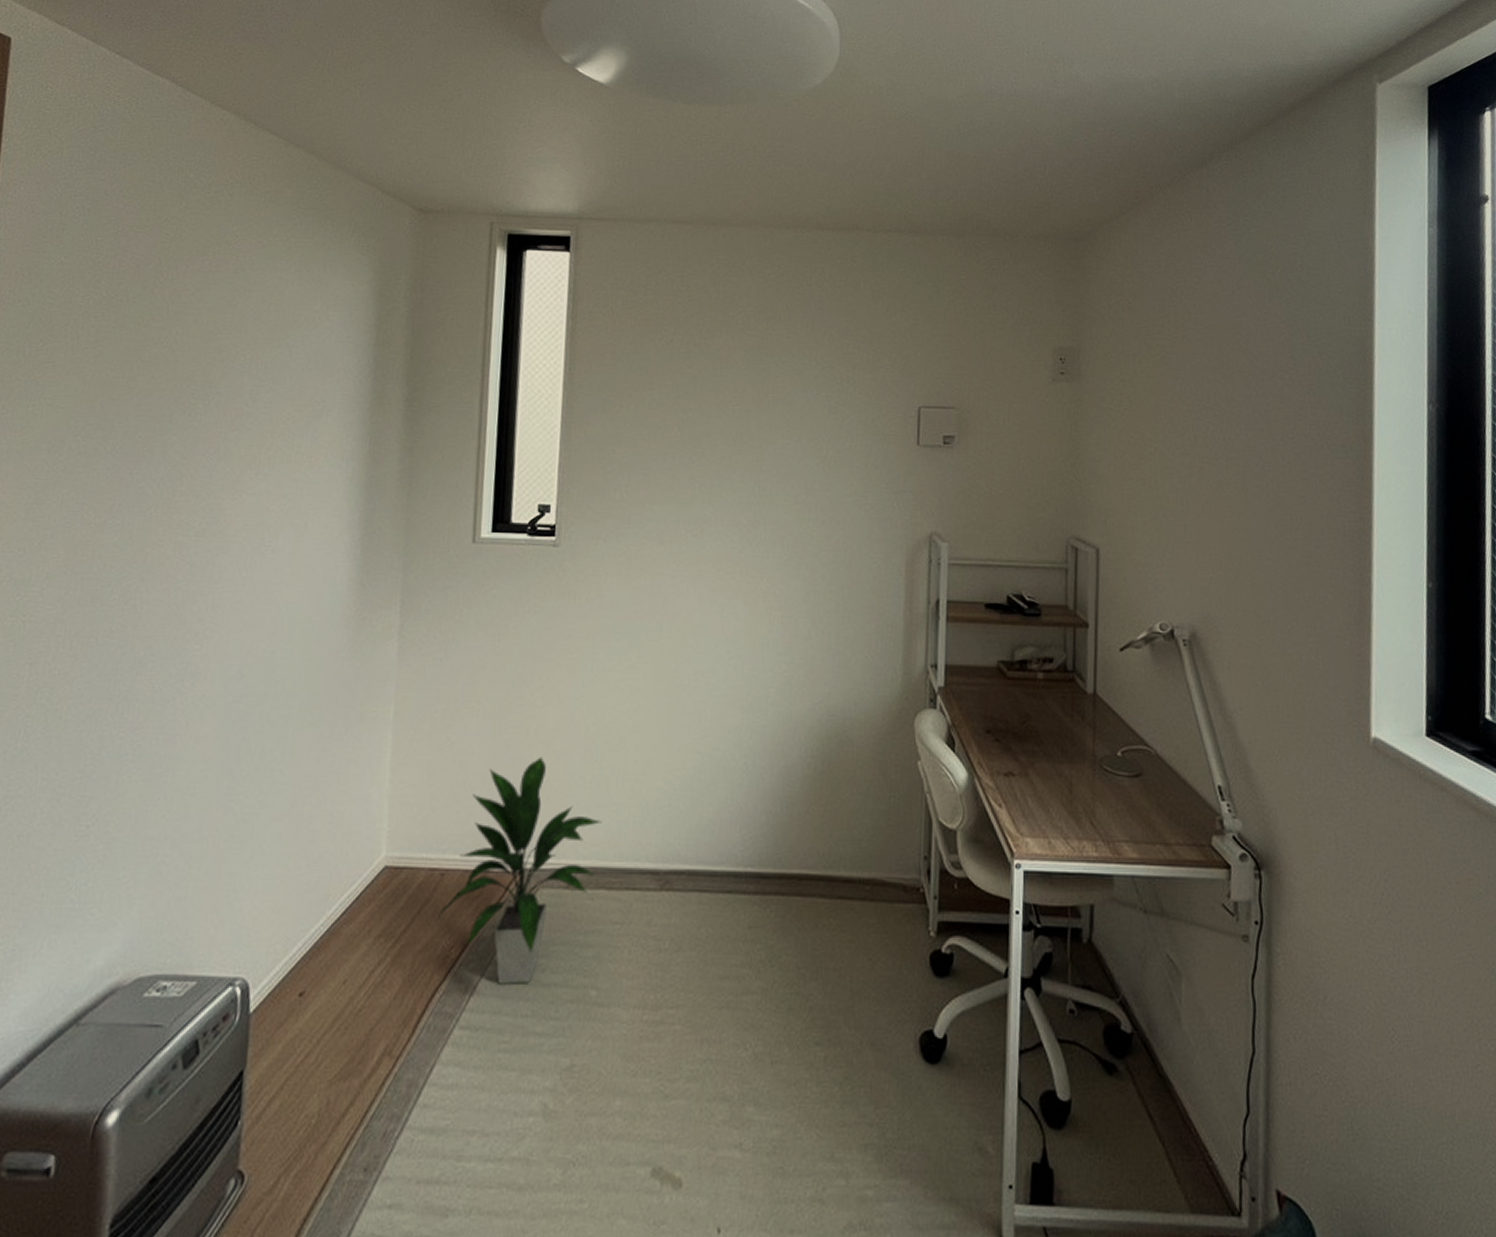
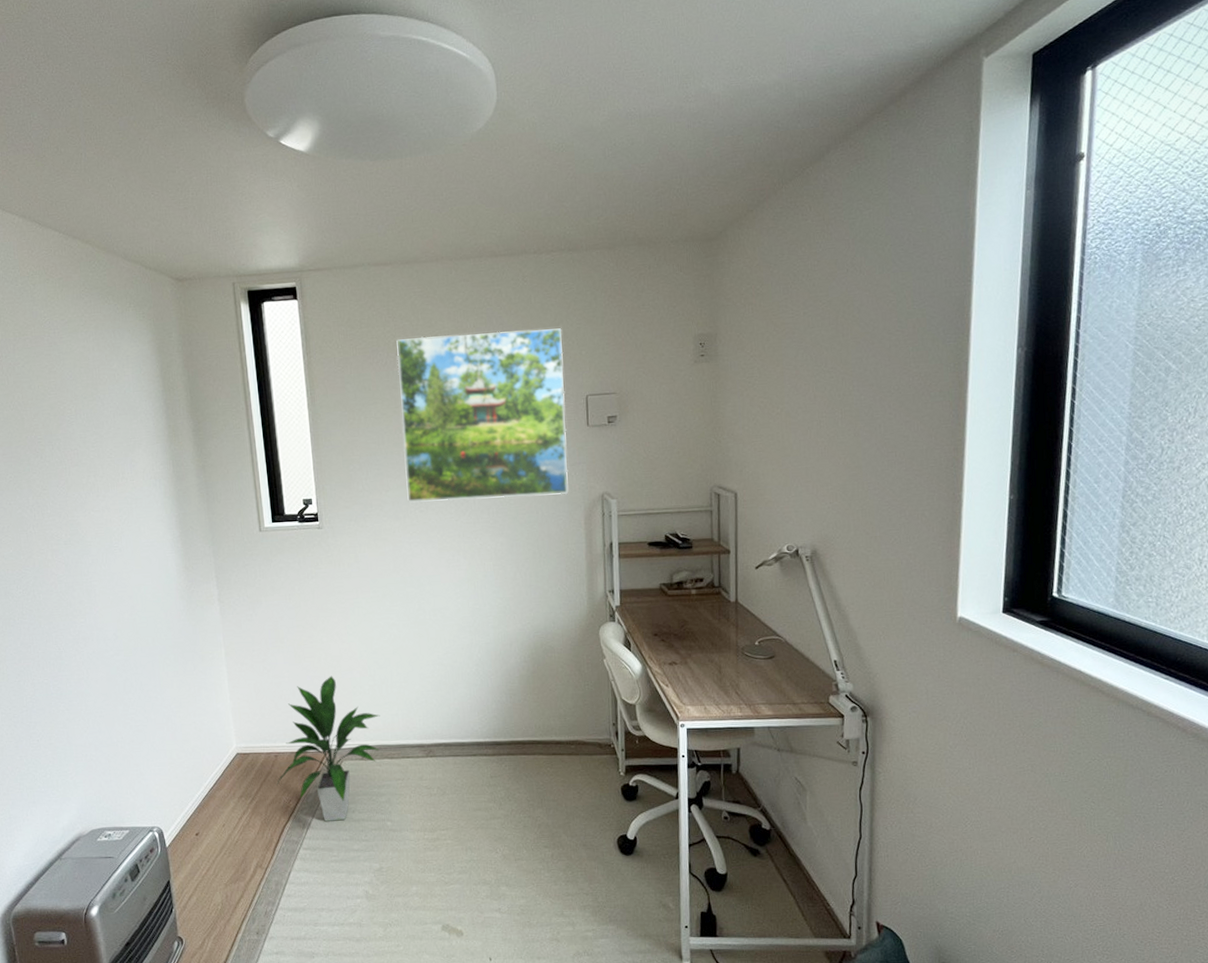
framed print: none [678,313,895,531] -> present [396,328,569,502]

